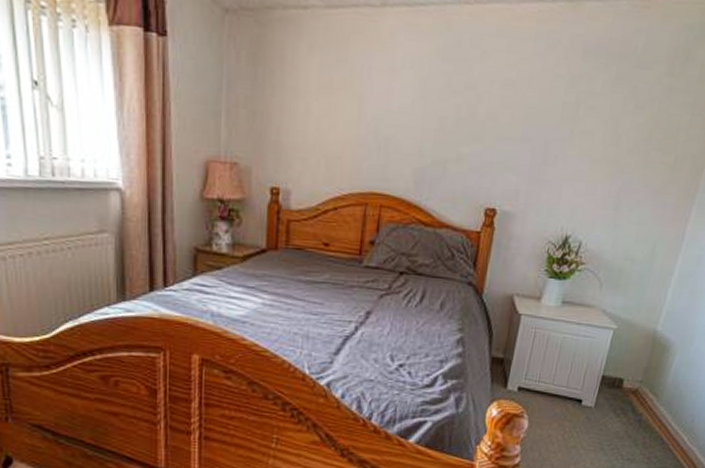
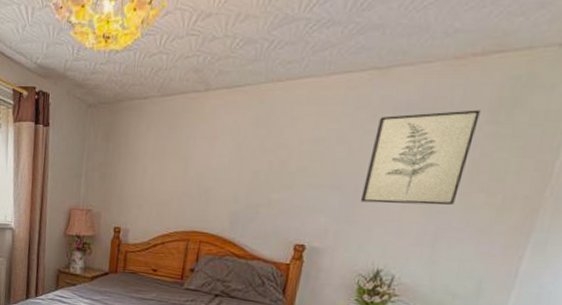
wall art: none [550,58,660,164] -> present [360,110,481,206]

